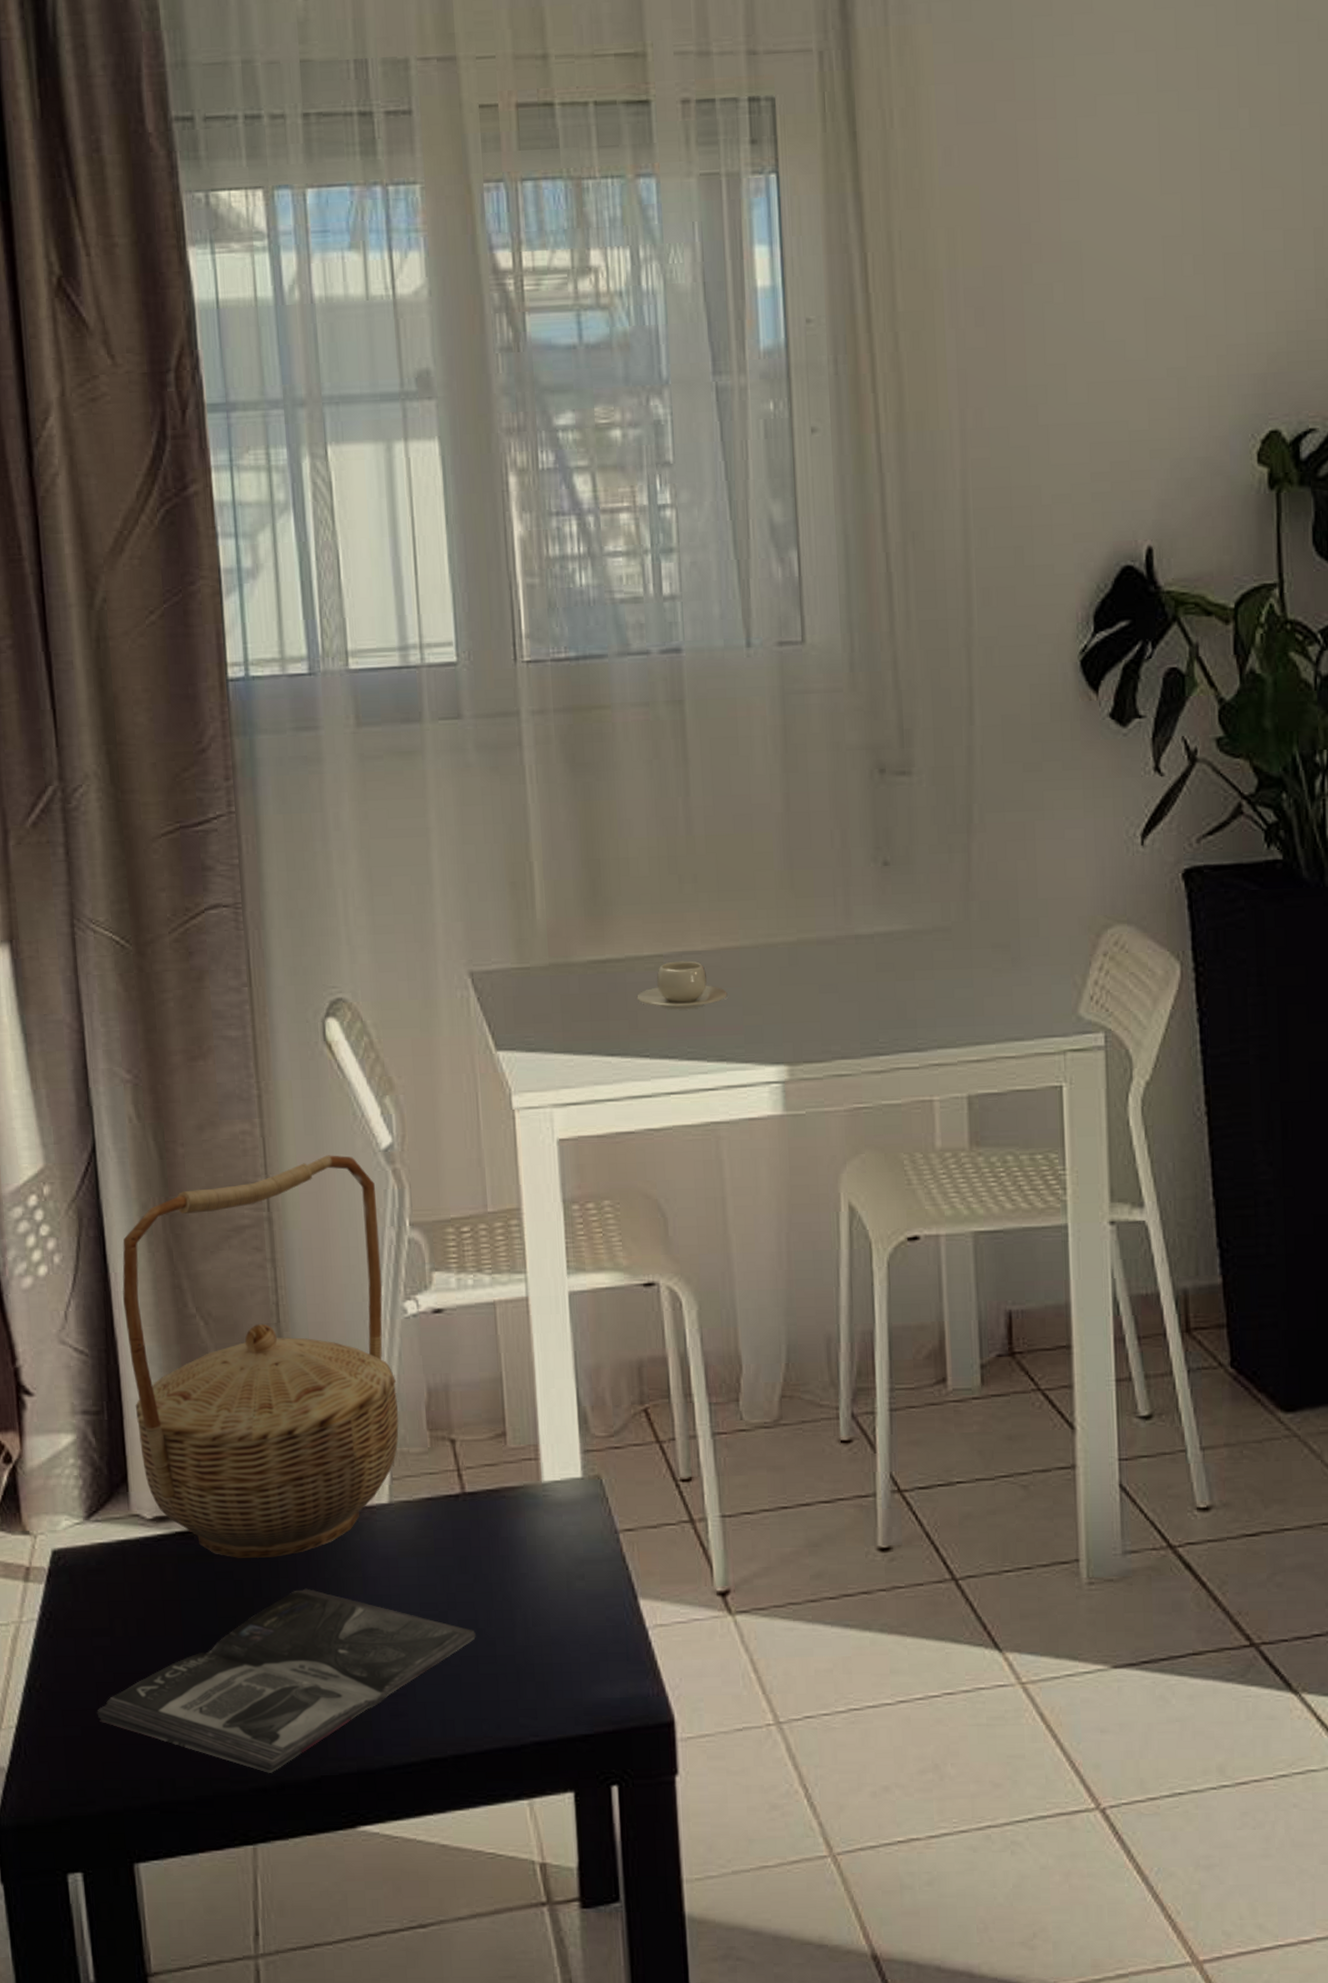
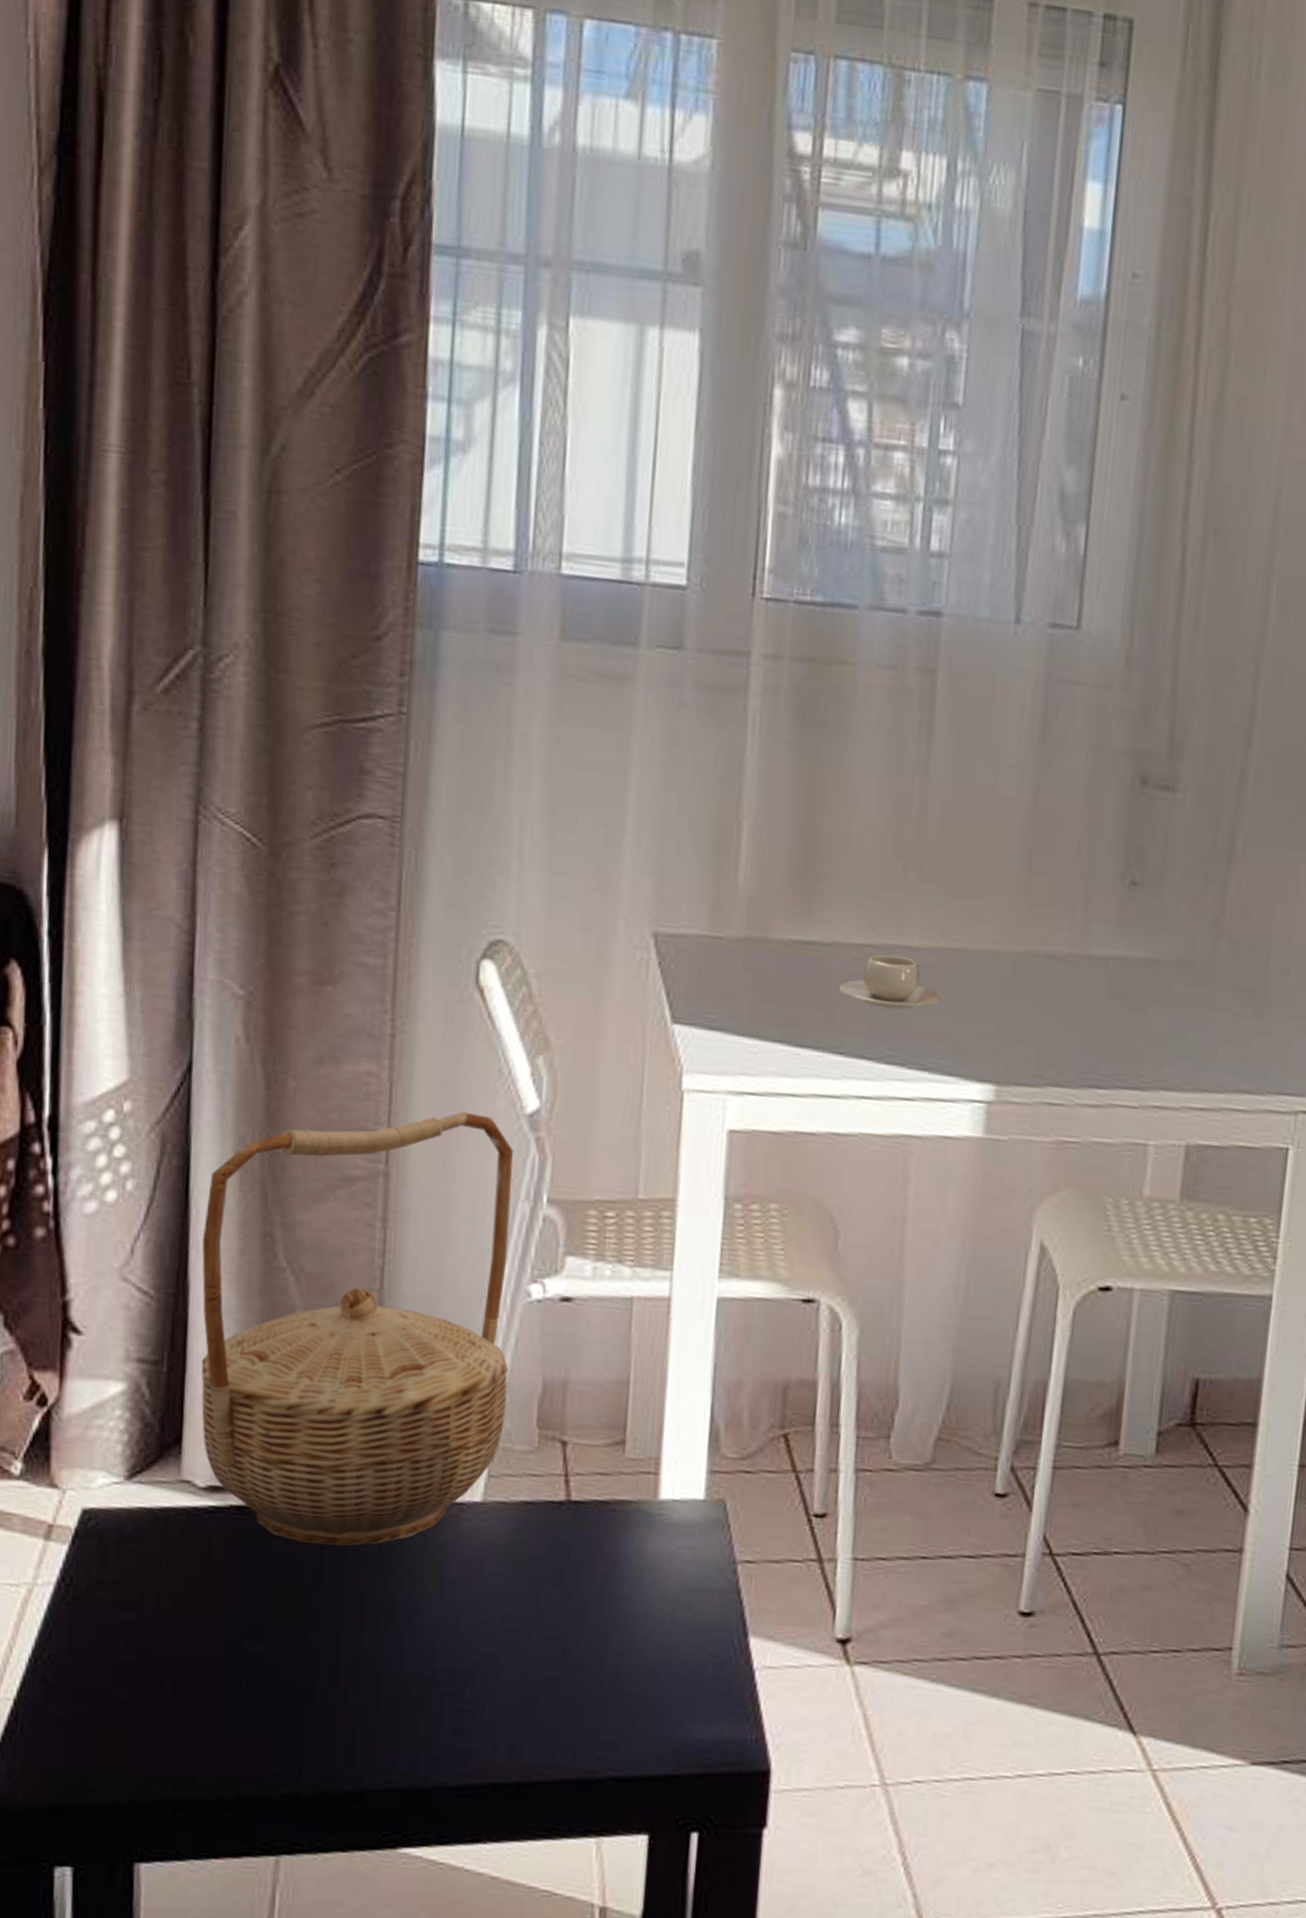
magazine: present [97,1588,476,1773] -> none [112,1584,561,1780]

